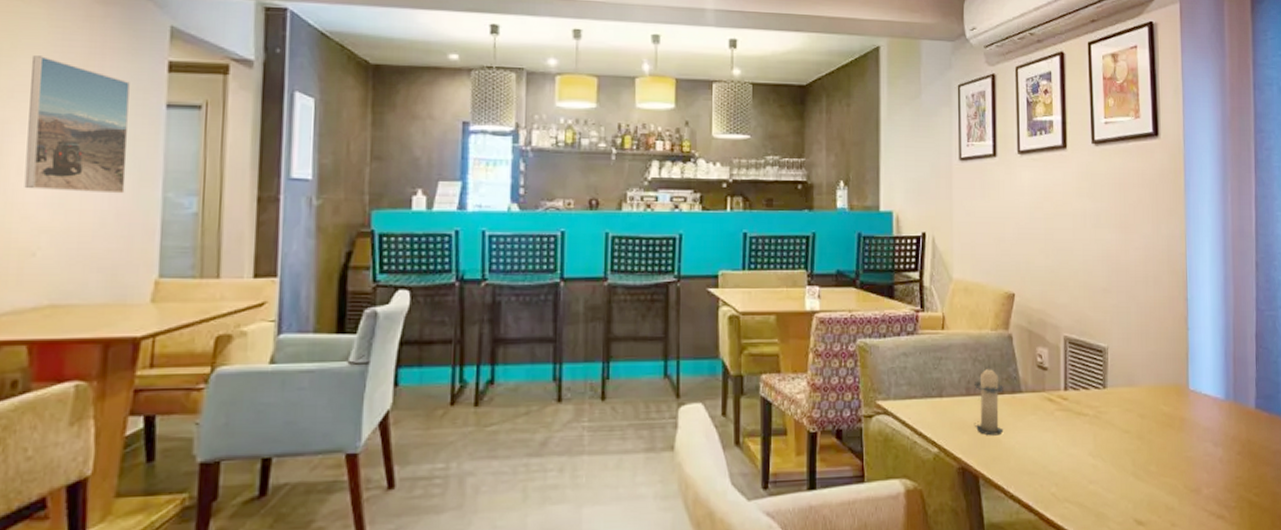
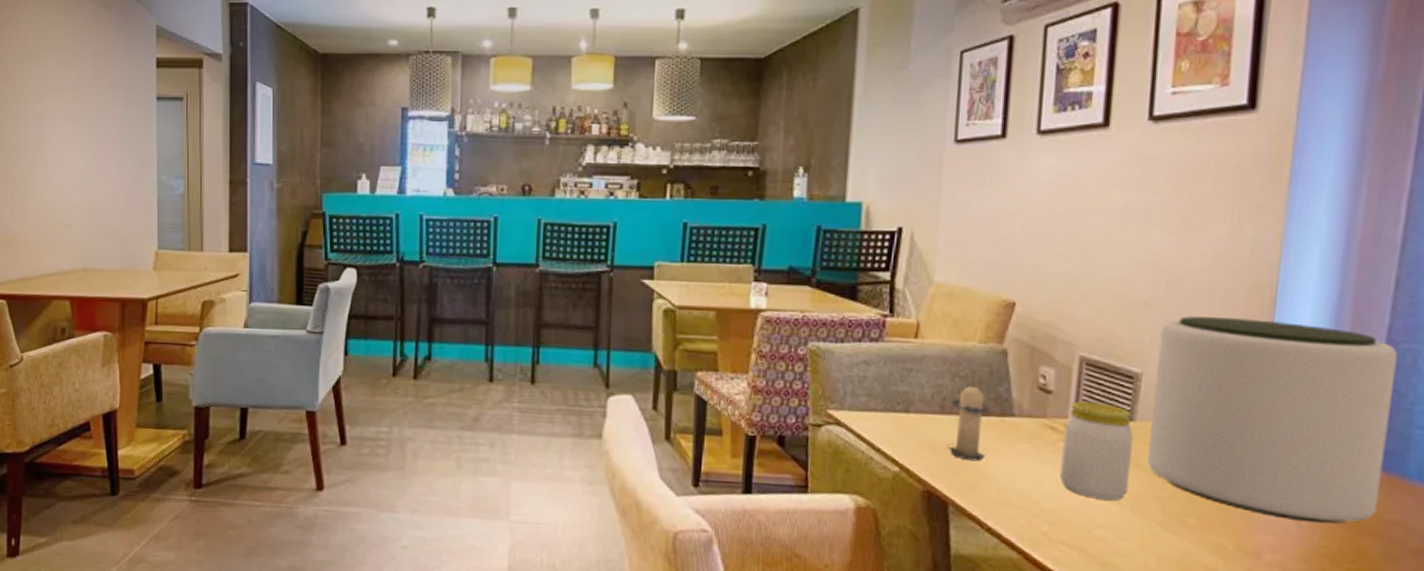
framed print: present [24,56,130,194] -> none [58,57,130,176]
jar: none [1059,374,1108,459] -> present [1060,400,1133,502]
plant pot: none [1117,298,1267,459] -> present [1147,316,1398,524]

